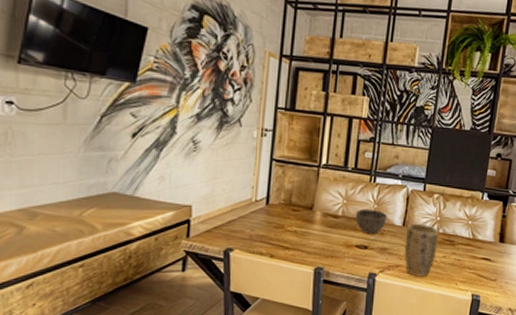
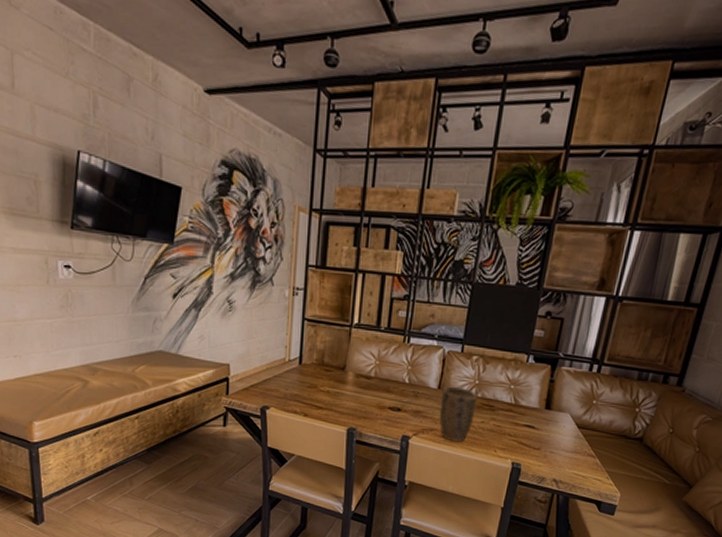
bowl: present [355,208,387,234] -> none [388,370,422,396]

